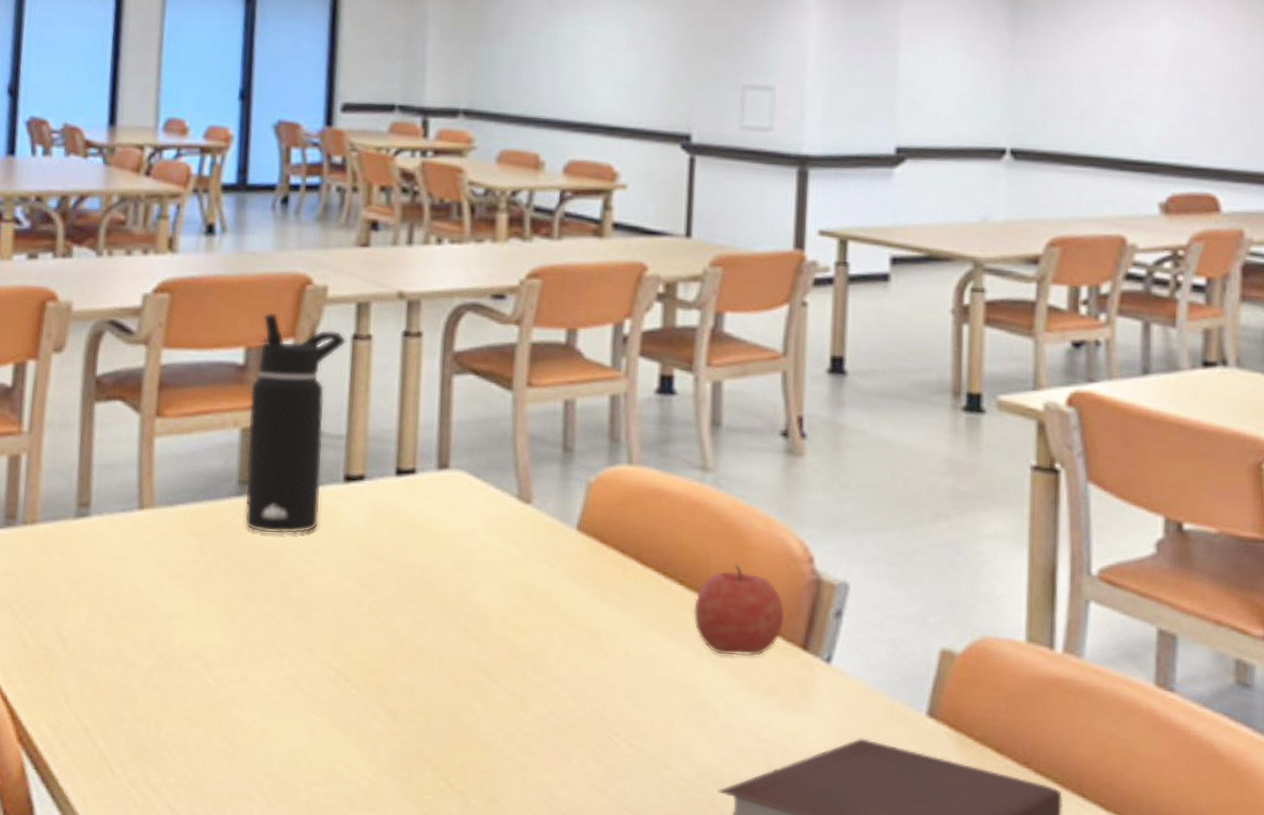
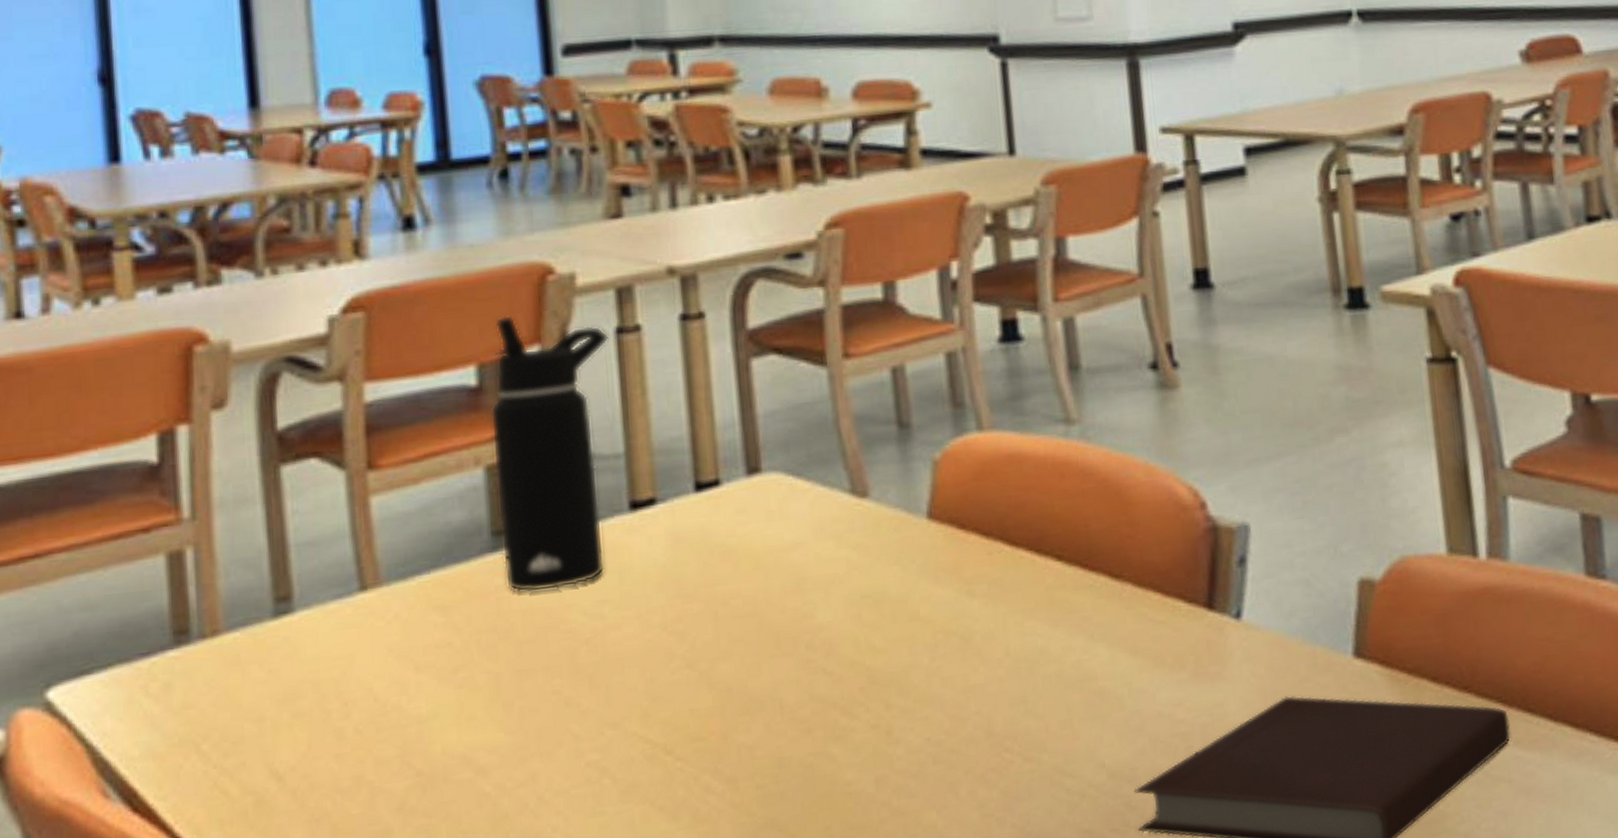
fruit: present [693,563,784,657] -> none [1077,524,1183,634]

